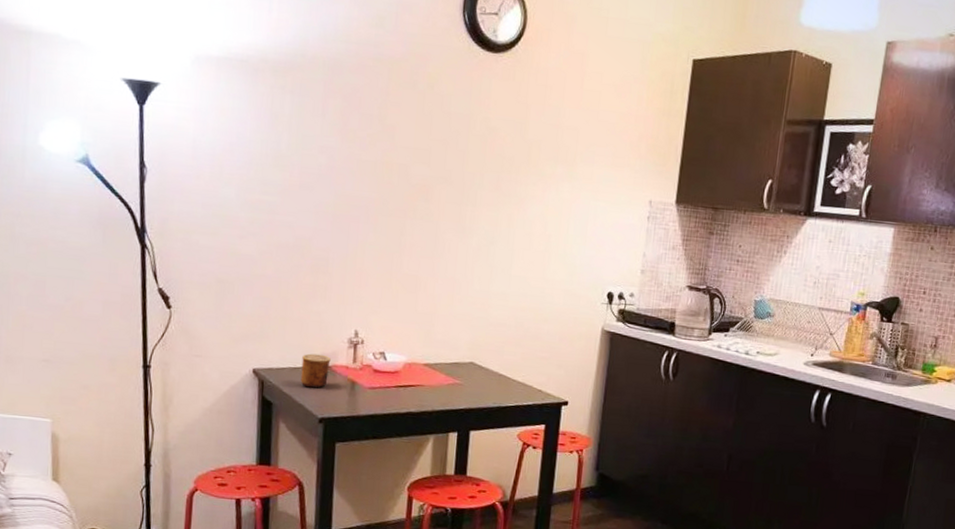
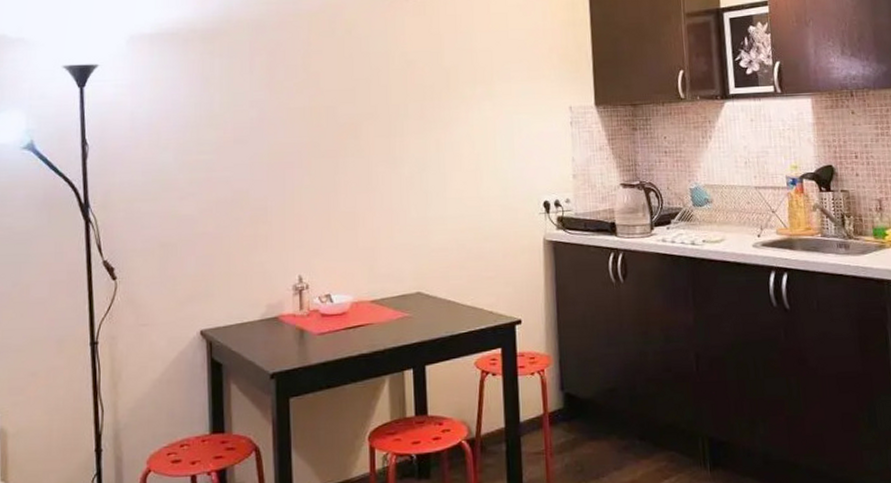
cup: present [300,353,331,389] -> none [249,305,277,343]

